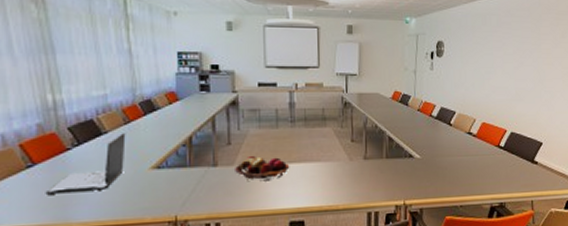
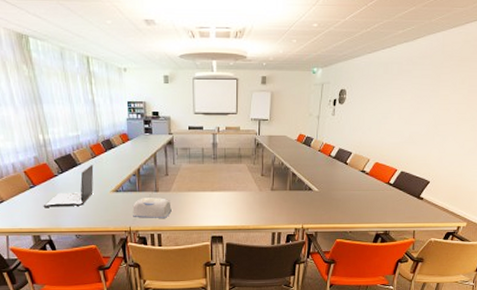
tissue box: none [180,174,235,203] -> present [132,198,172,218]
fruit basket: present [233,155,290,181] -> none [170,184,213,205]

